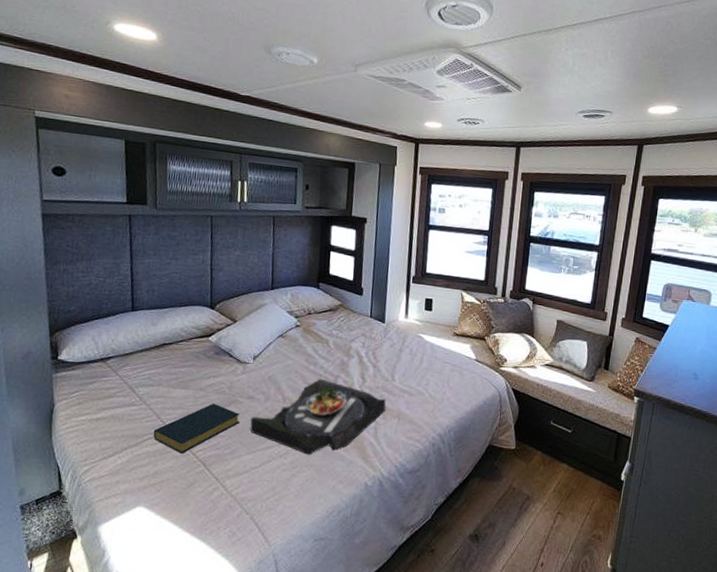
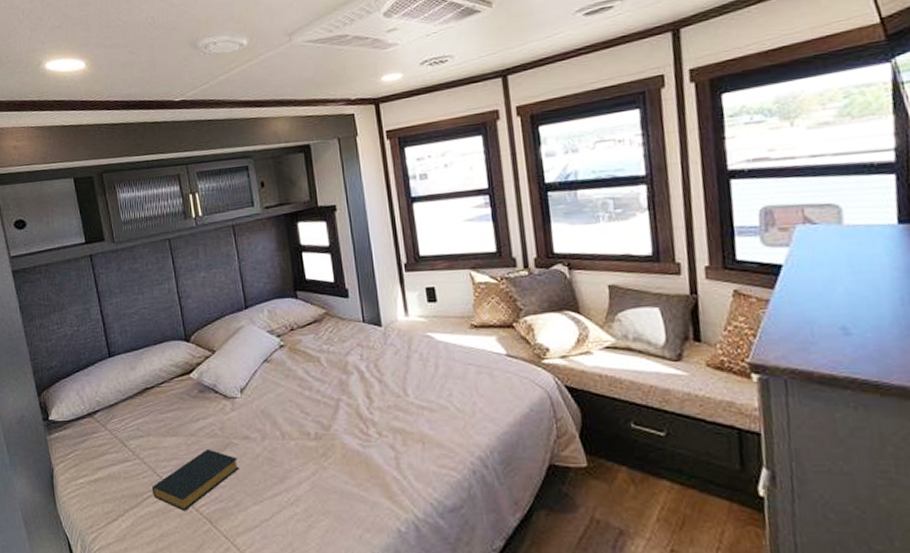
serving tray: present [250,379,386,455] -> none [250,405,405,500]

